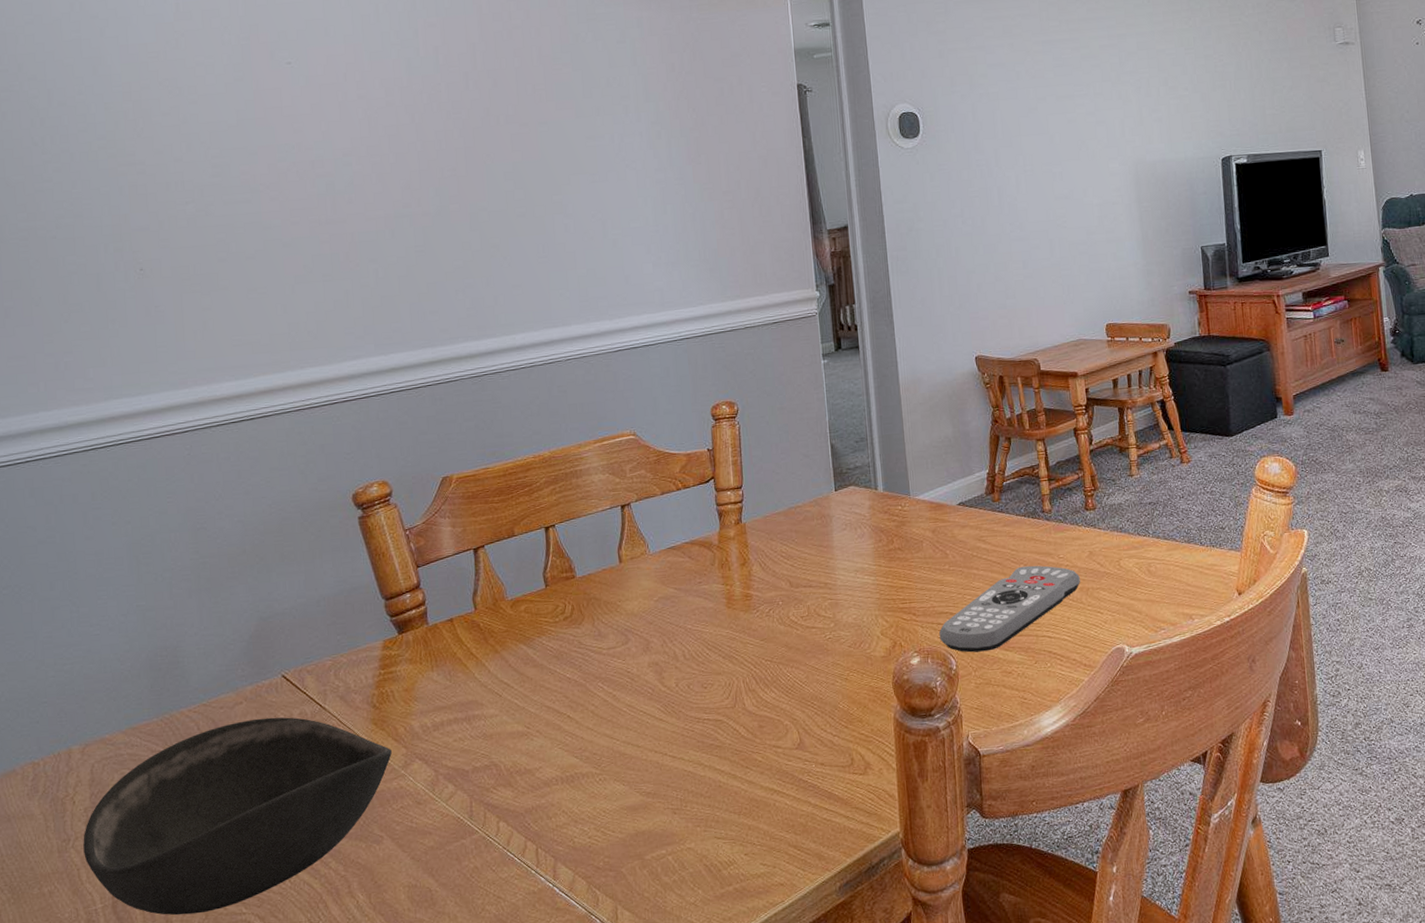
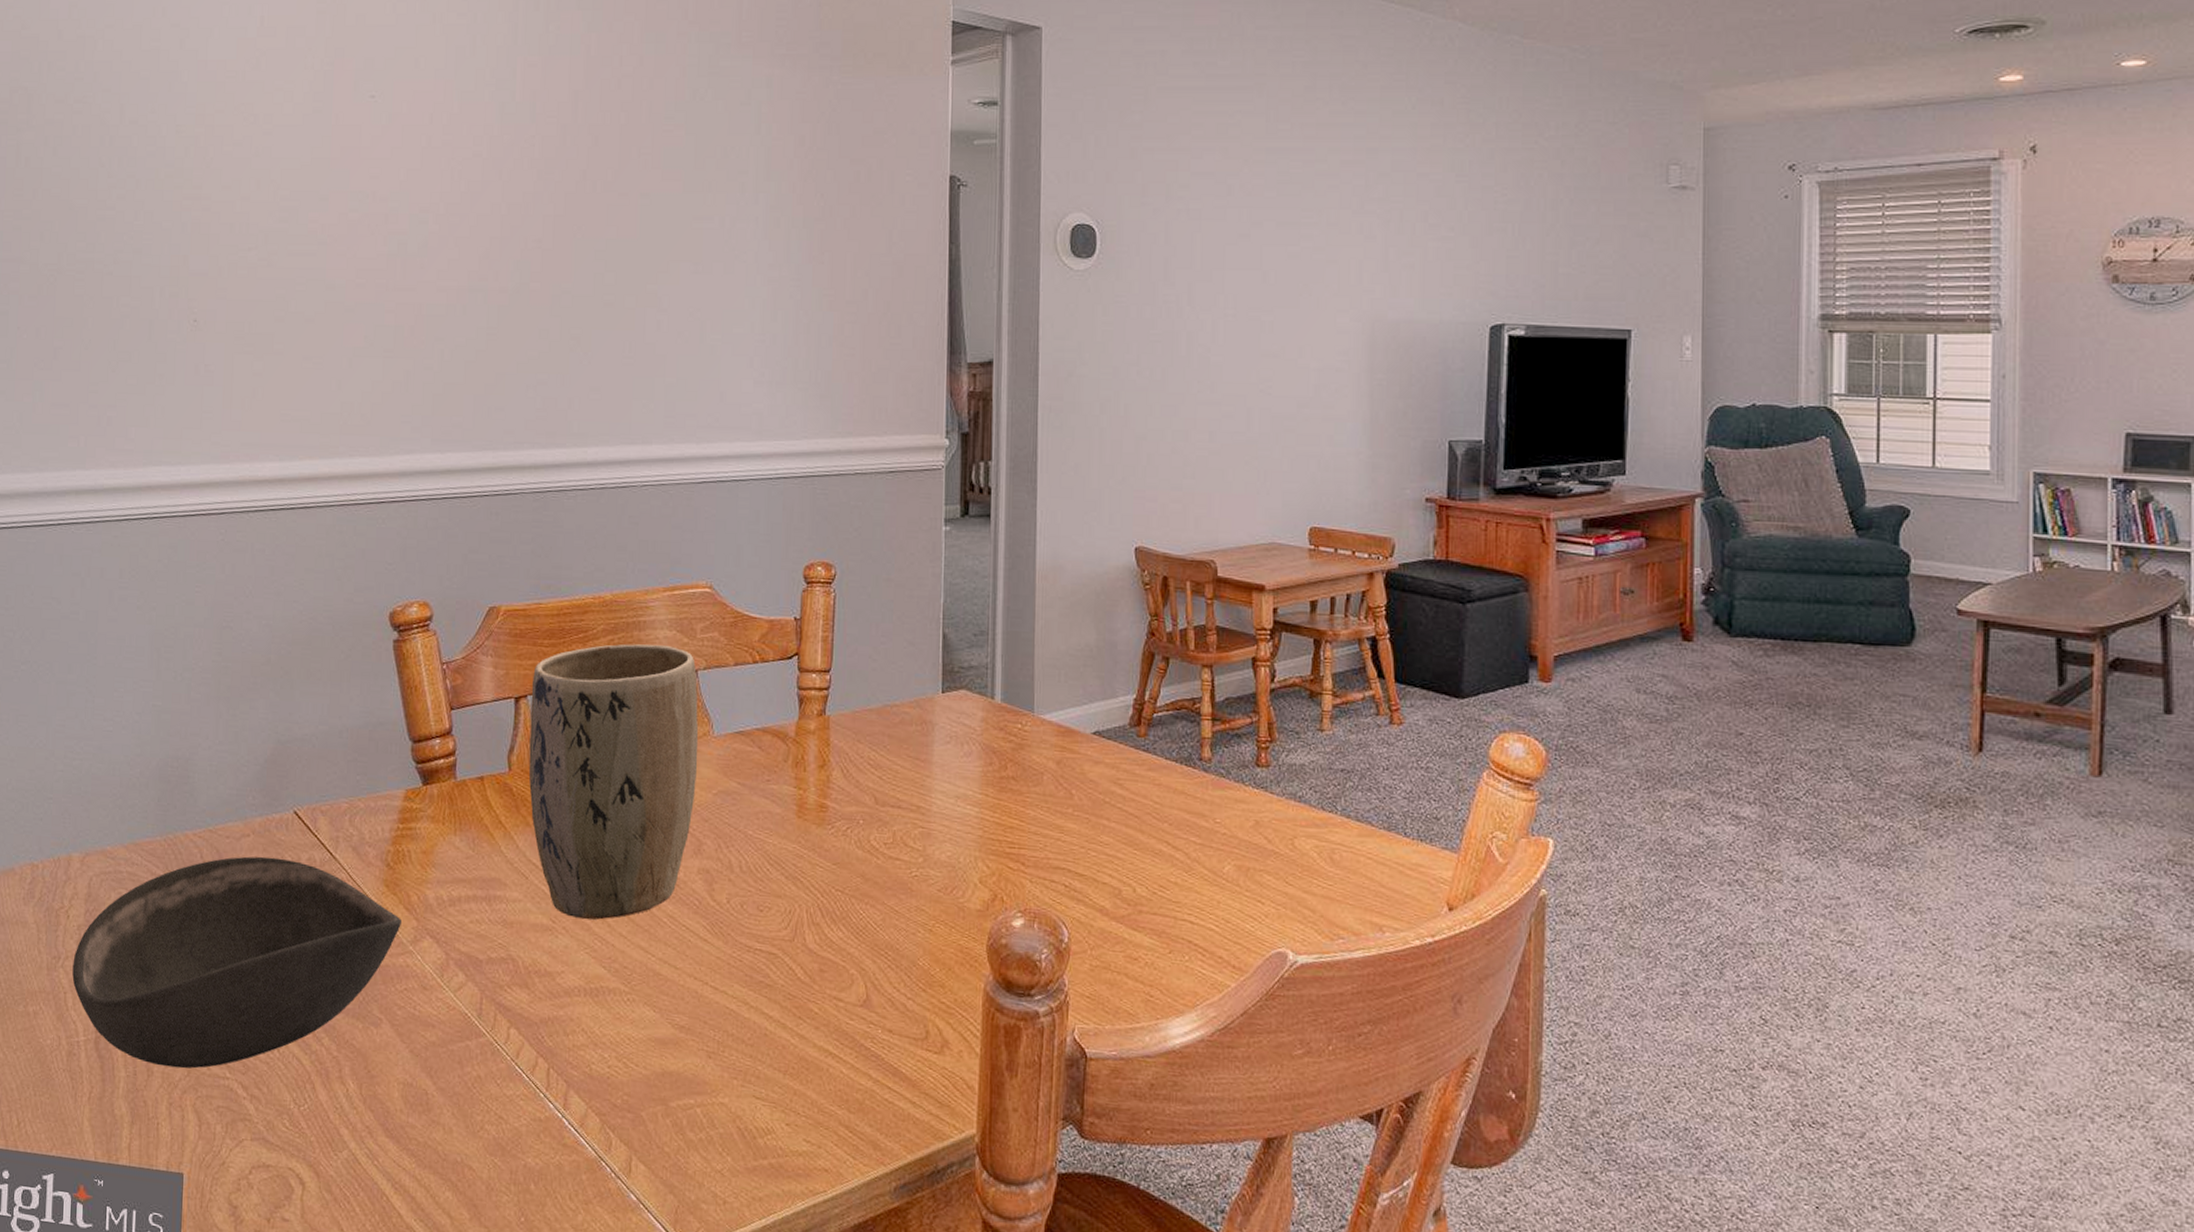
plant pot: none [487,487,640,722] -> present [528,644,699,920]
remote control: present [939,565,1080,653] -> none [1052,825,1239,927]

